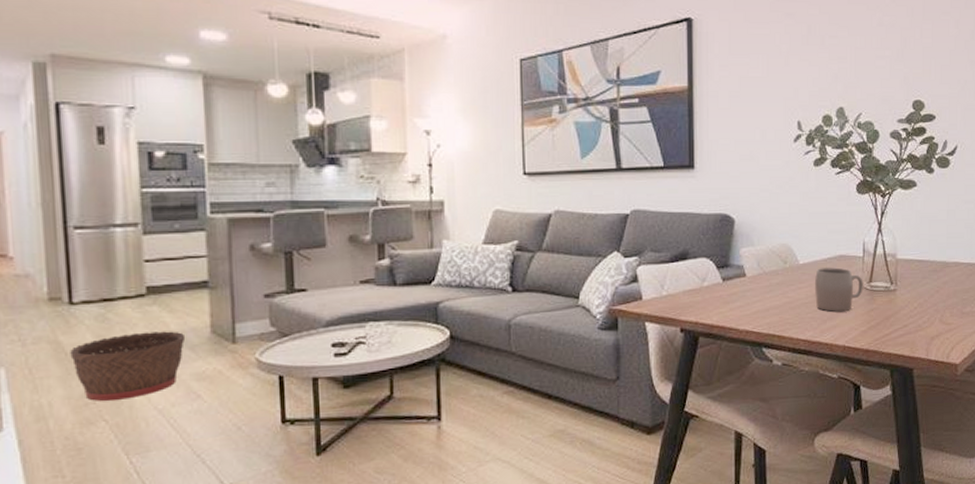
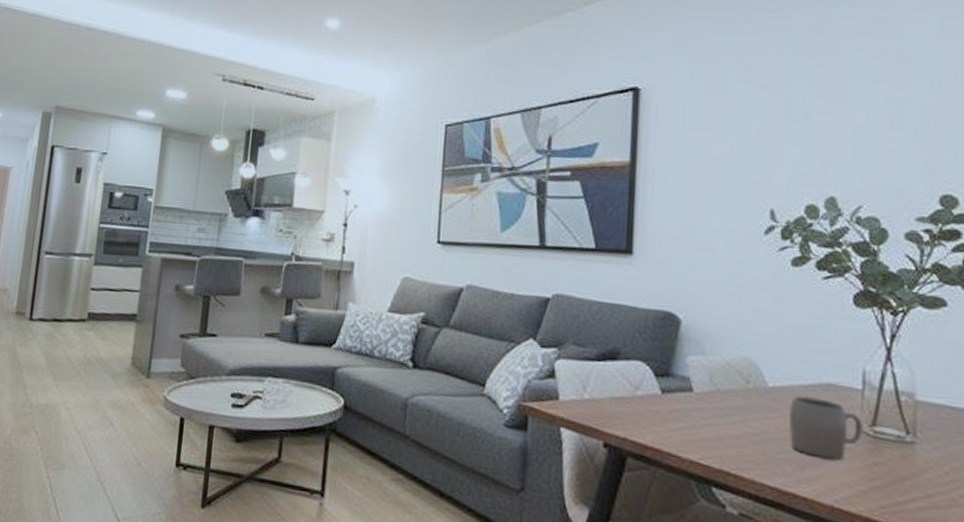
basket: present [70,331,186,401] -> none [21,354,111,415]

